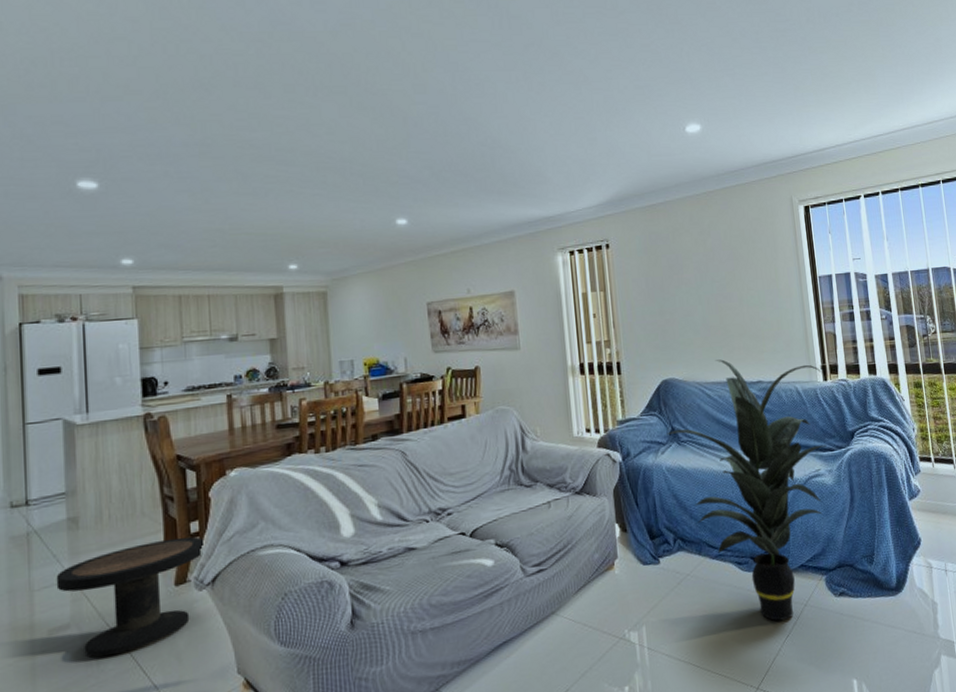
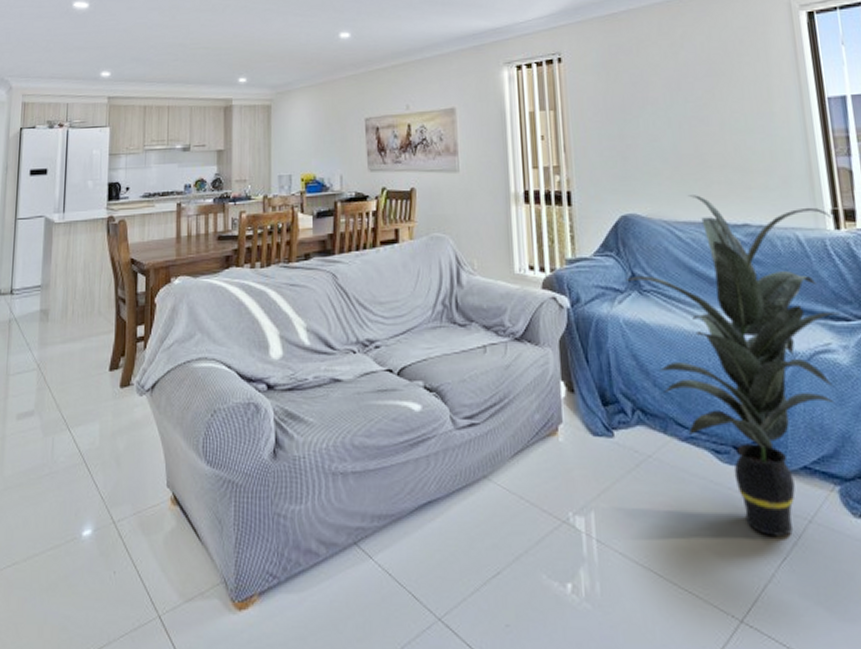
side table: present [56,537,205,658] -> none [26,340,148,448]

